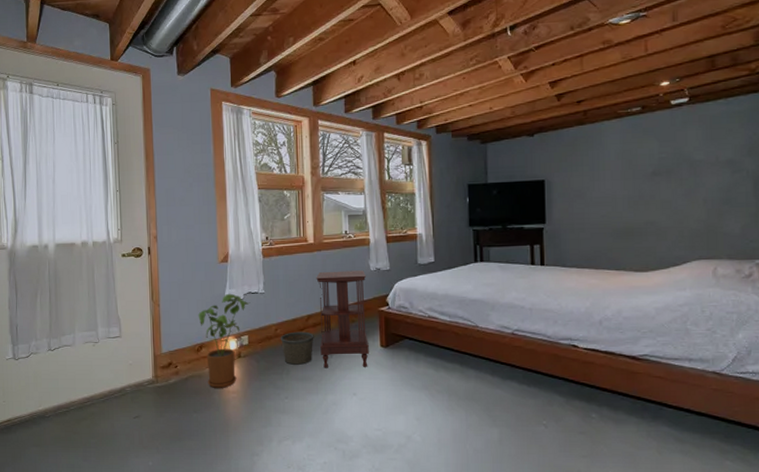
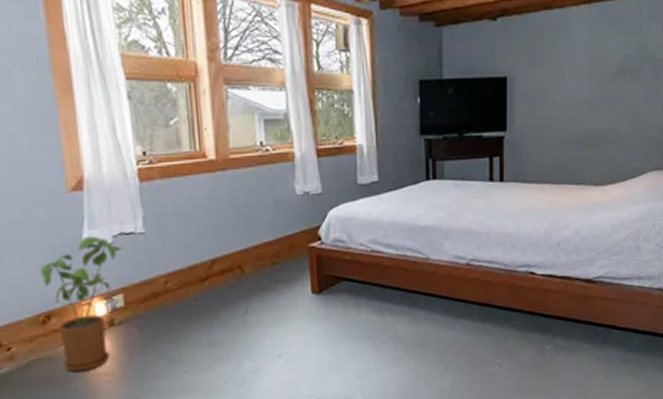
basket: present [280,331,314,365] -> none [172,282,222,328]
side table: present [316,270,369,368] -> none [221,195,297,328]

